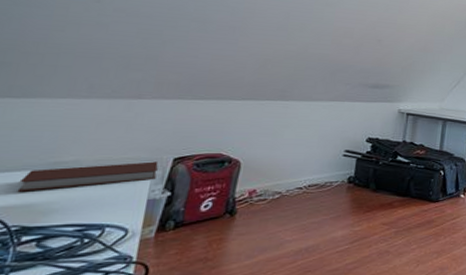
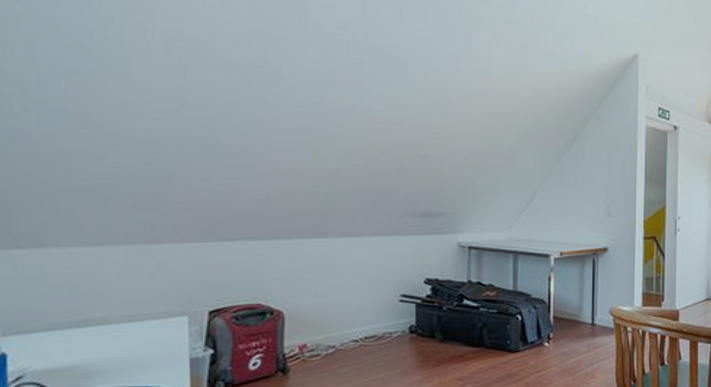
book: present [17,161,159,192] -> none [50,315,194,354]

